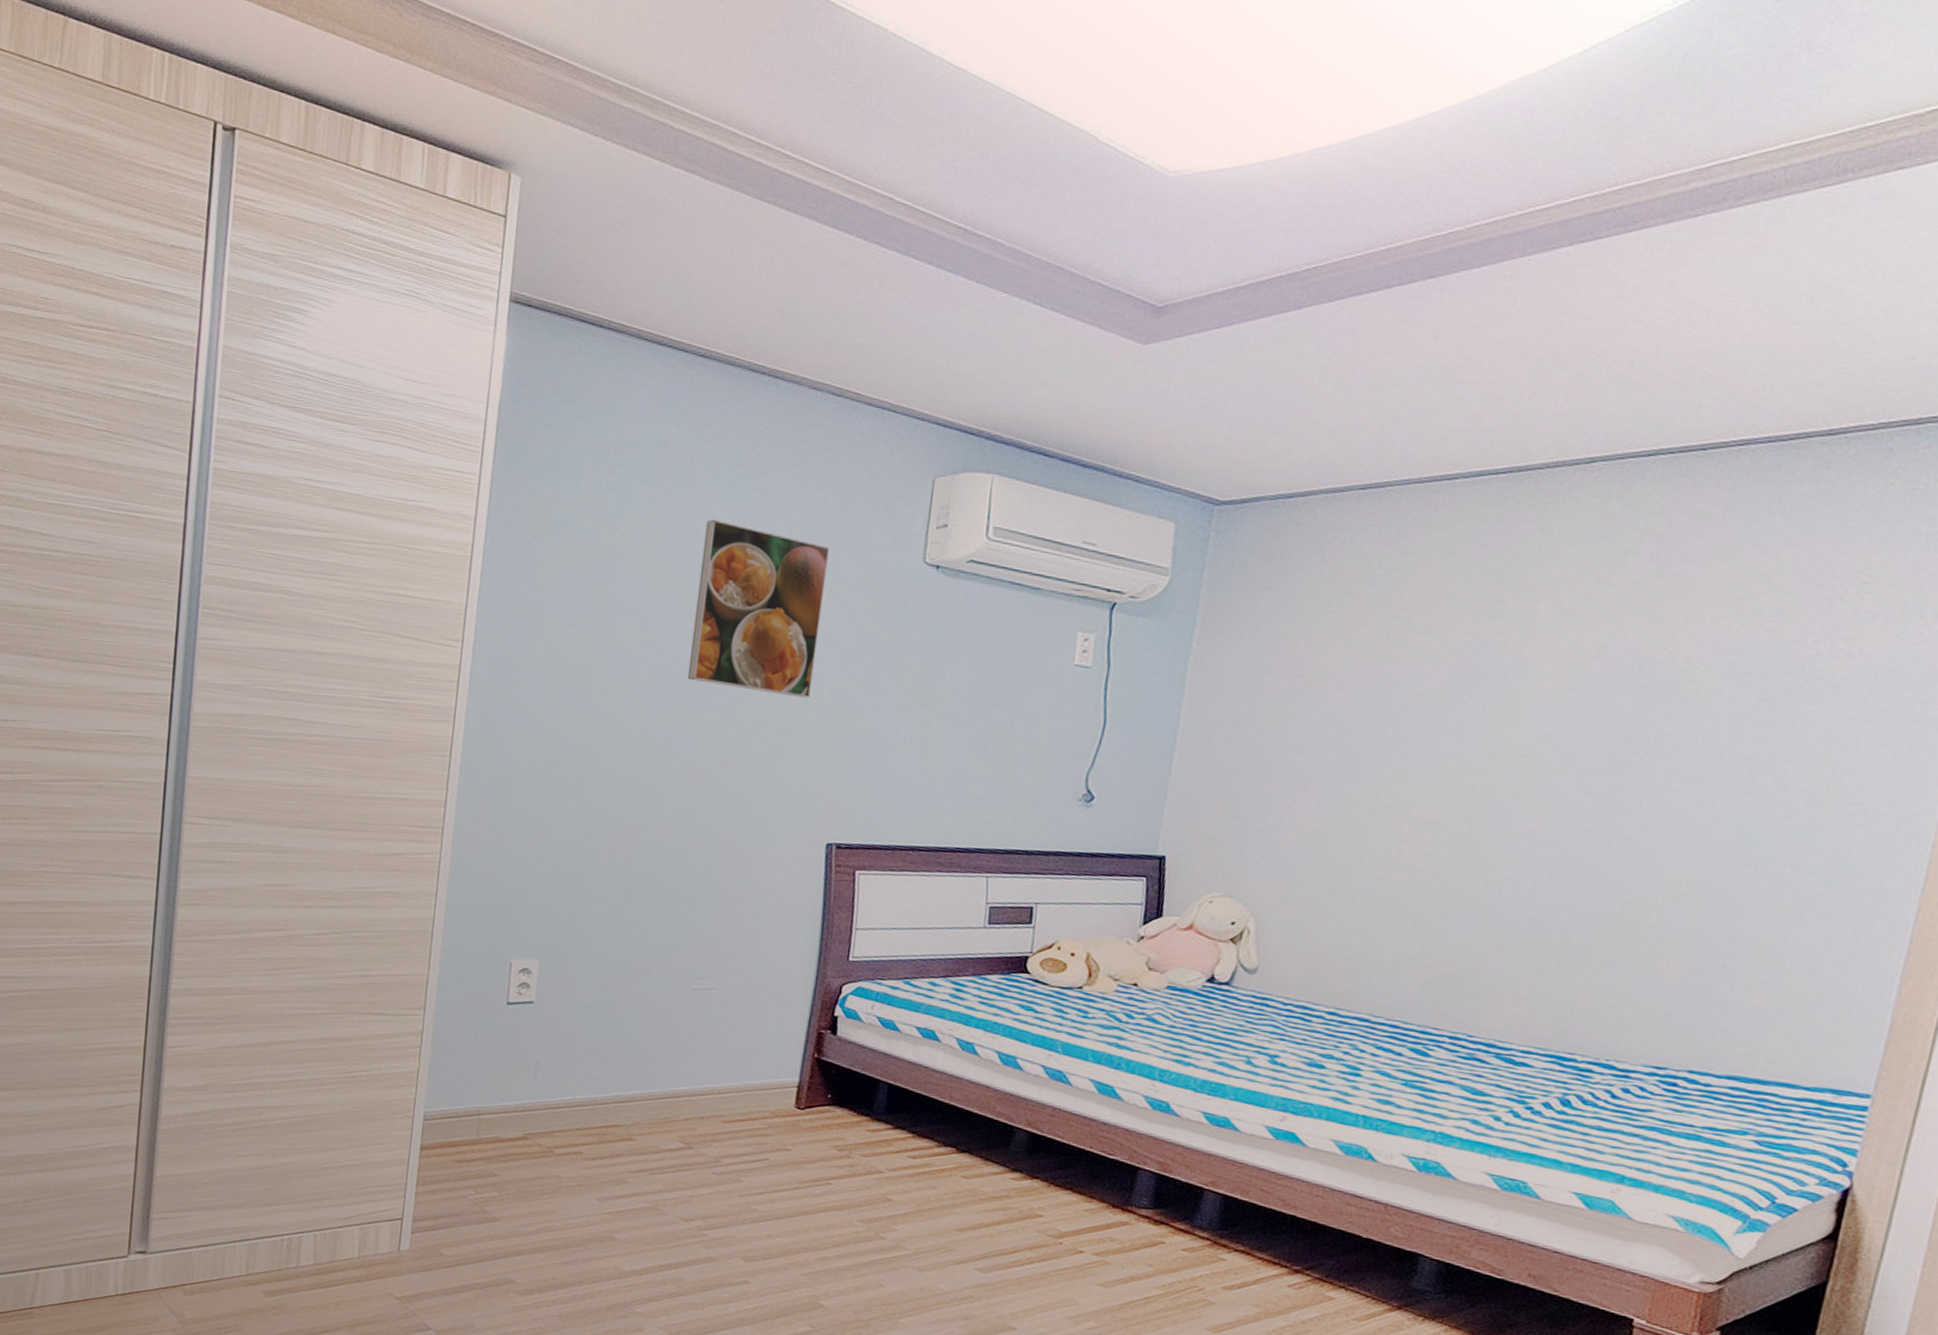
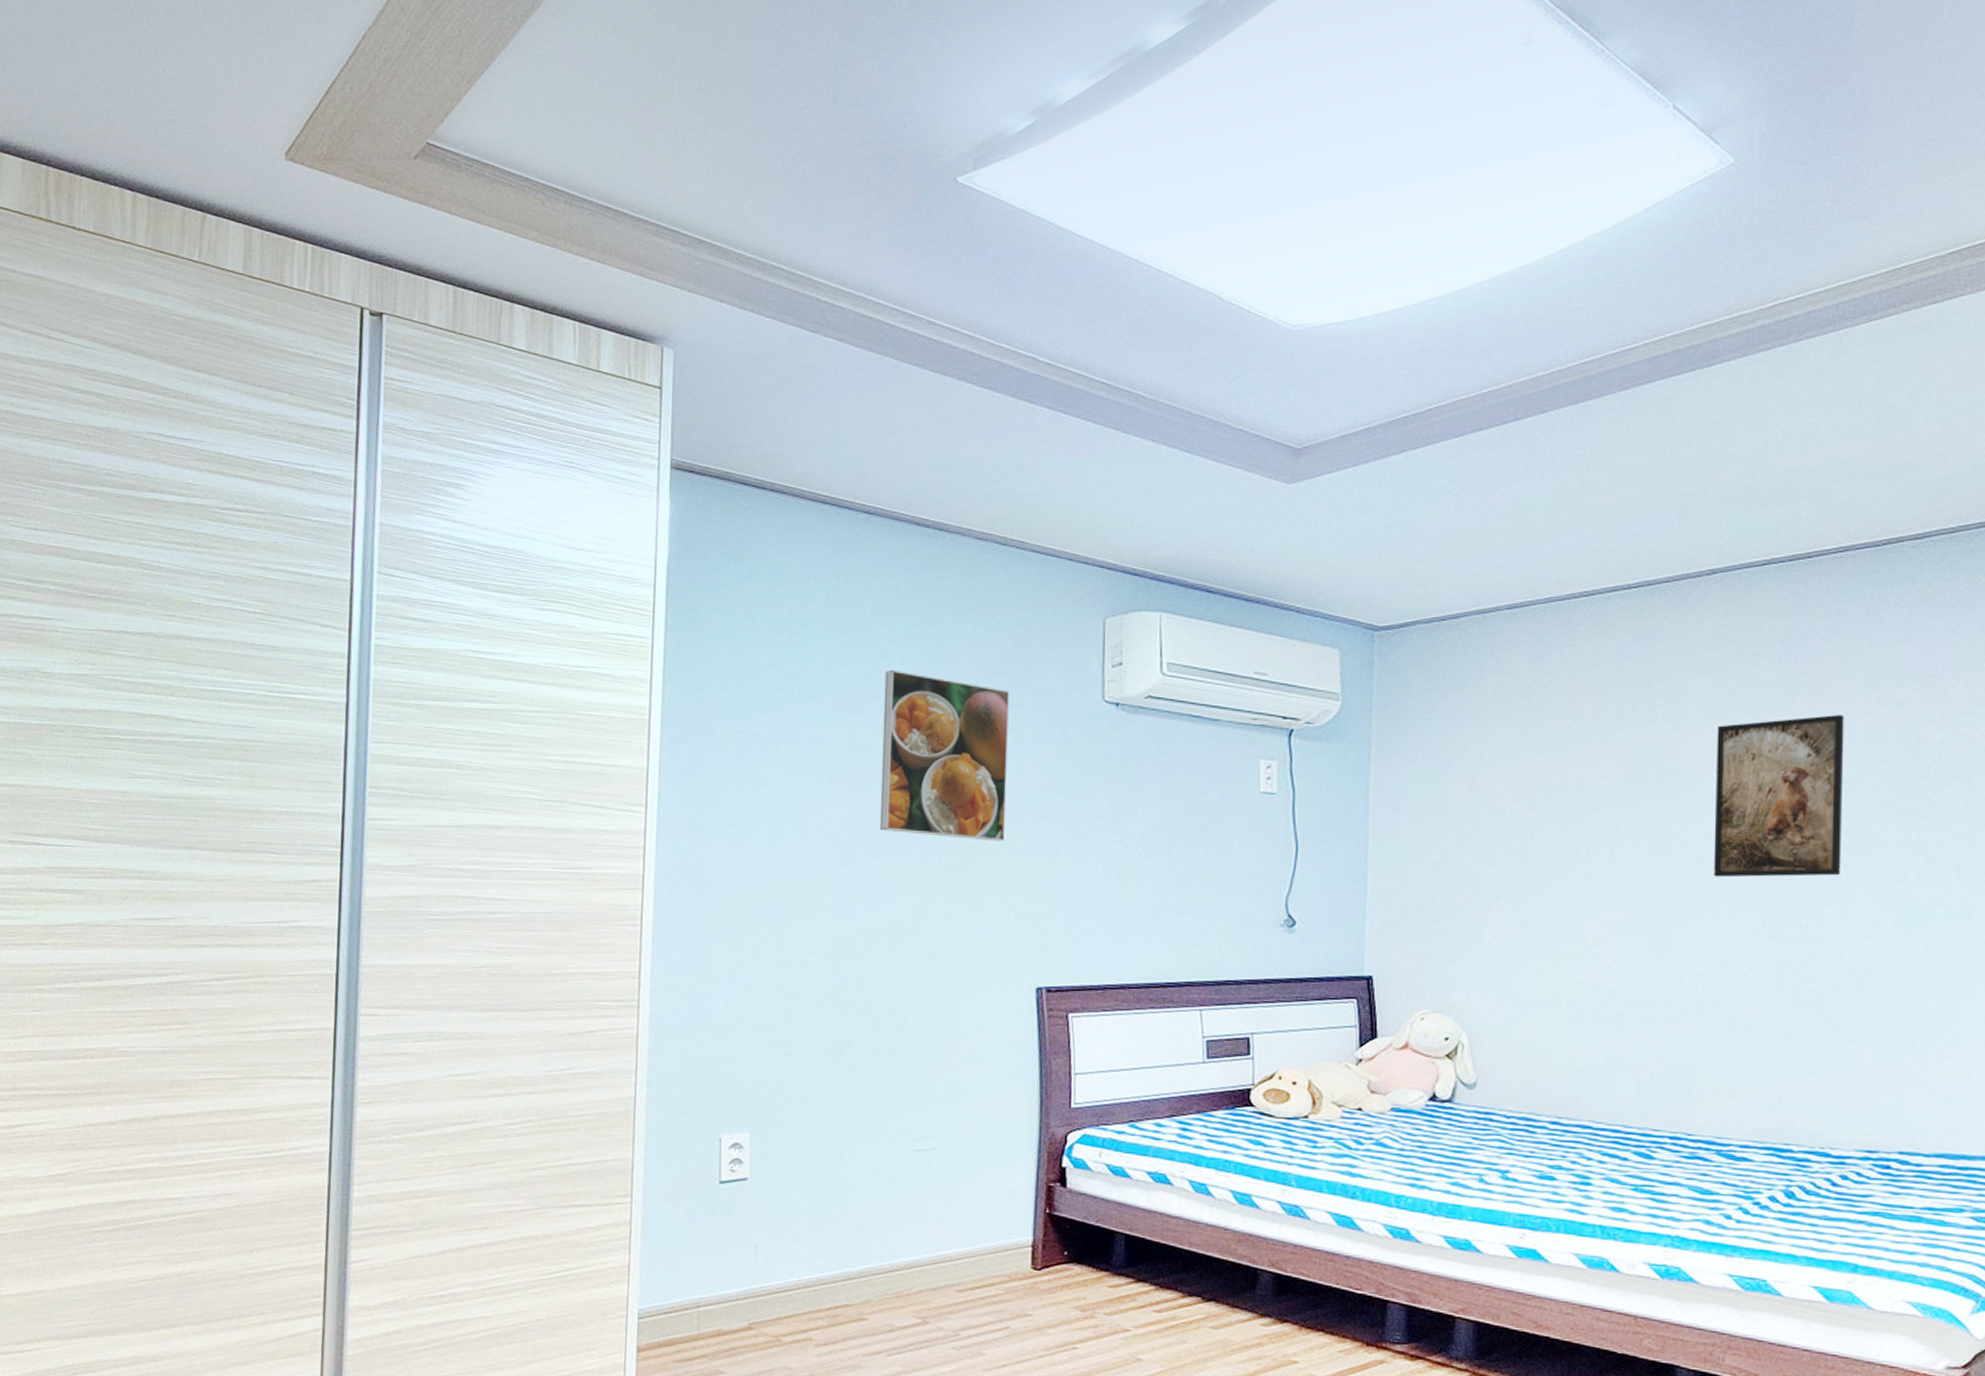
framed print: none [1539,620,1712,789] -> present [1713,715,1844,878]

